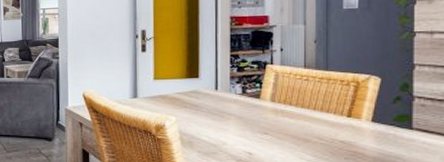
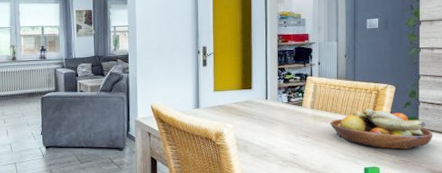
fruit bowl: none [296,103,433,153] -> present [330,109,433,149]

